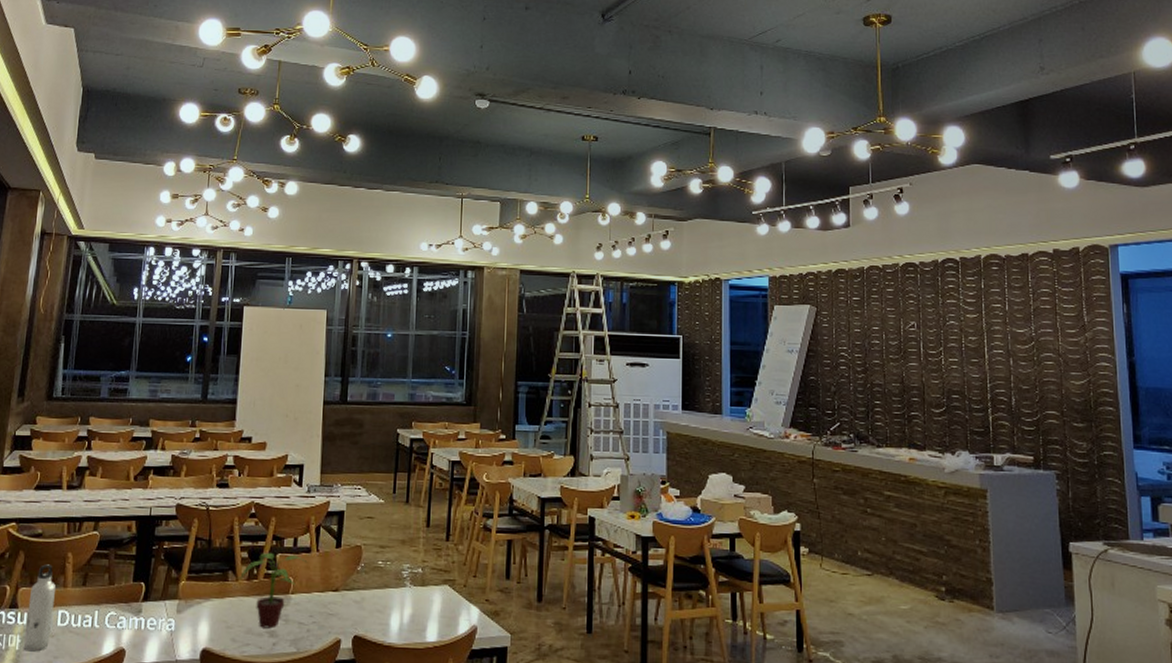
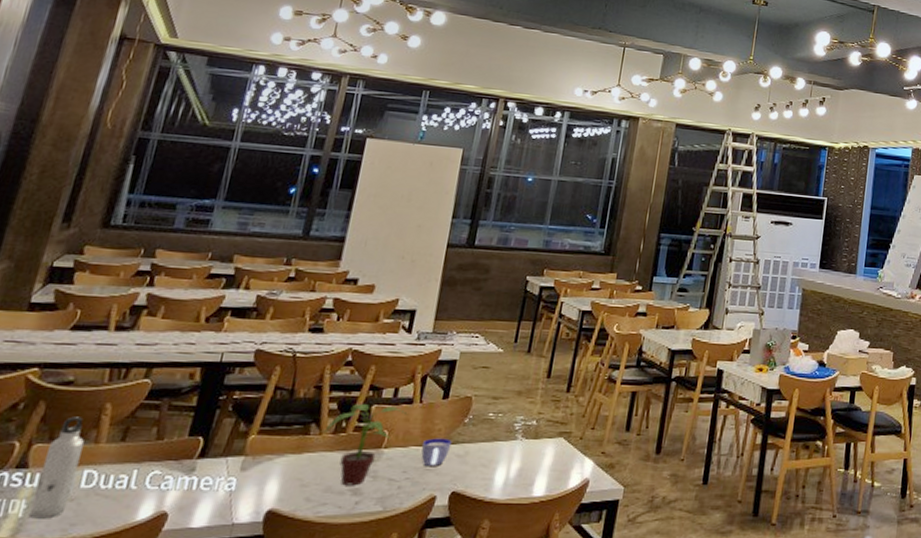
cup: none [323,584,349,612] -> present [421,438,452,467]

